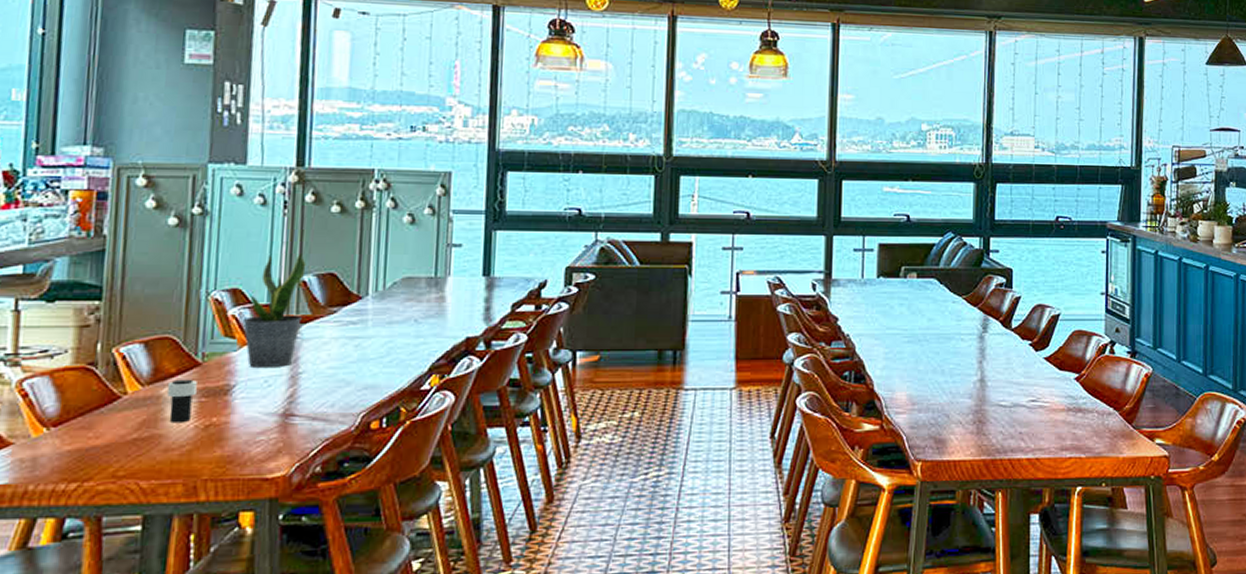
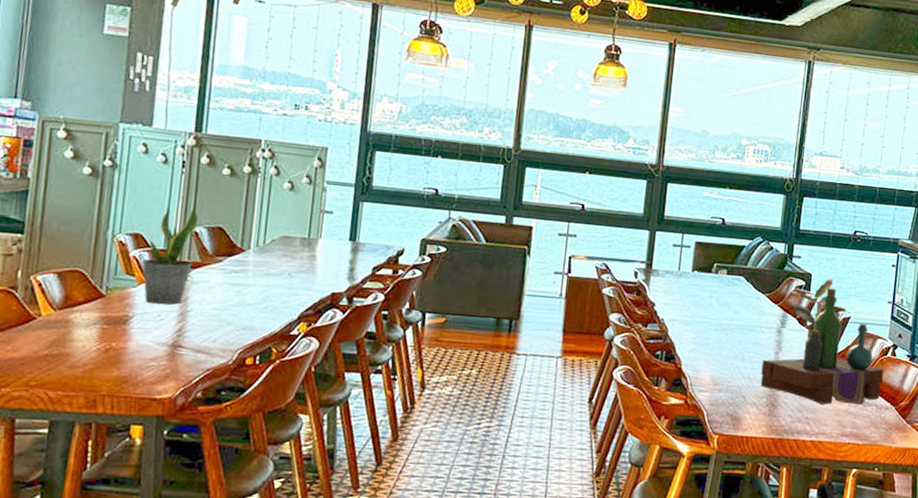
cup: present [167,379,197,422] -> none [75,307,101,344]
bottle: none [964,283,1103,416] -> present [760,288,884,404]
potted plant: none [988,273,1055,344] -> present [788,279,846,340]

